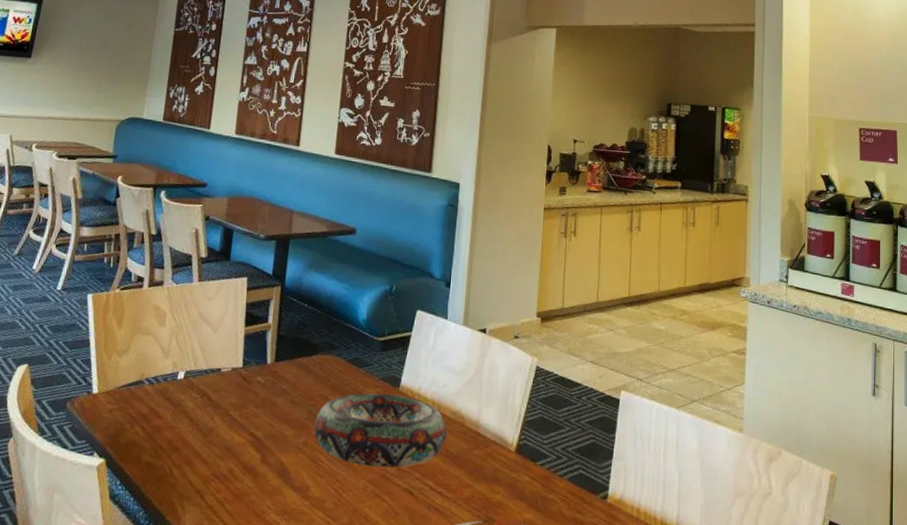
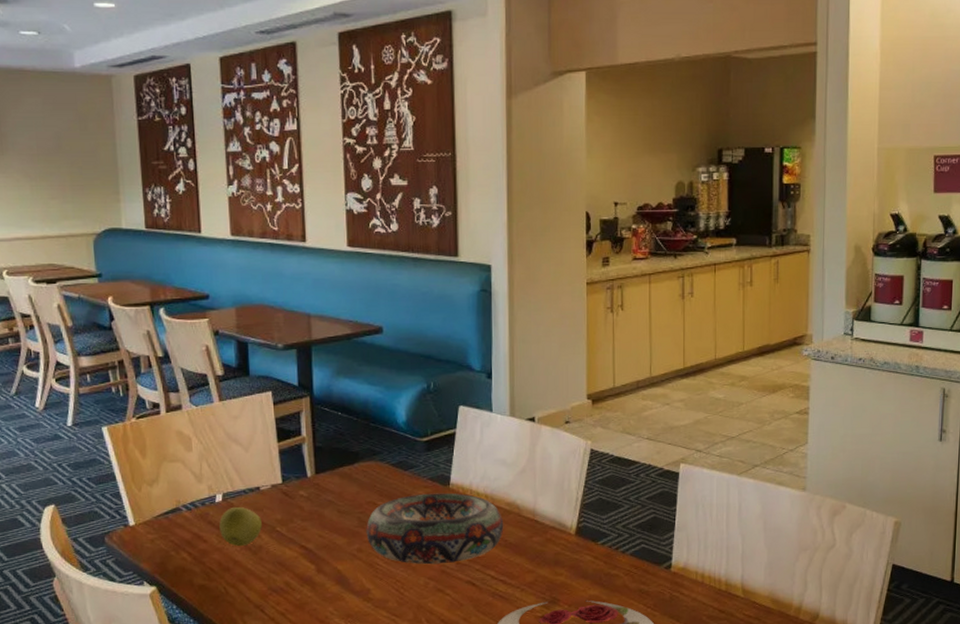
apple: none [176,386,217,427] -> present [219,507,262,547]

